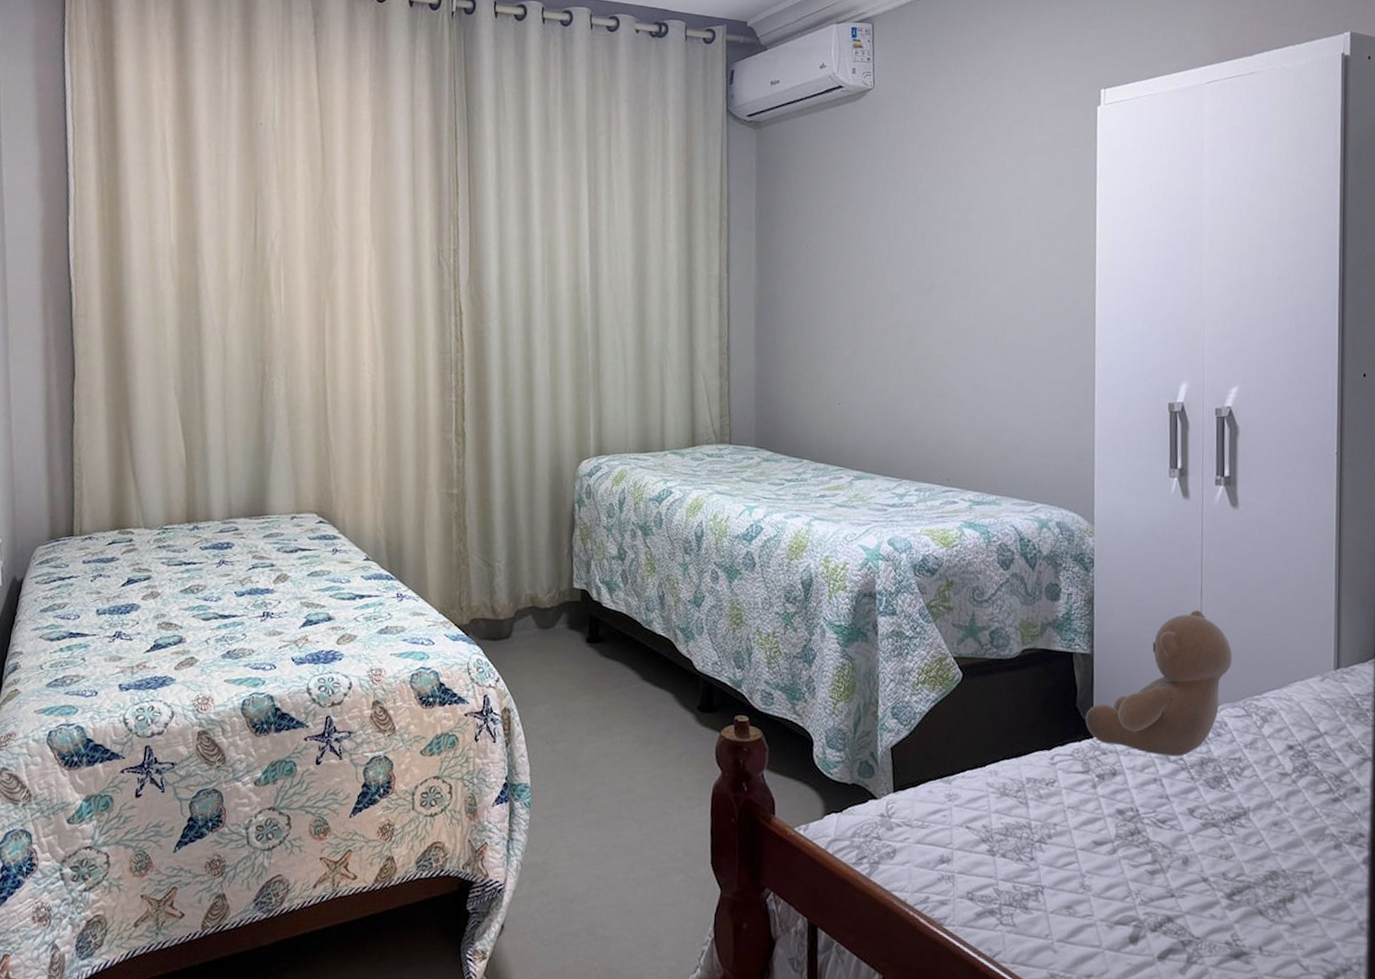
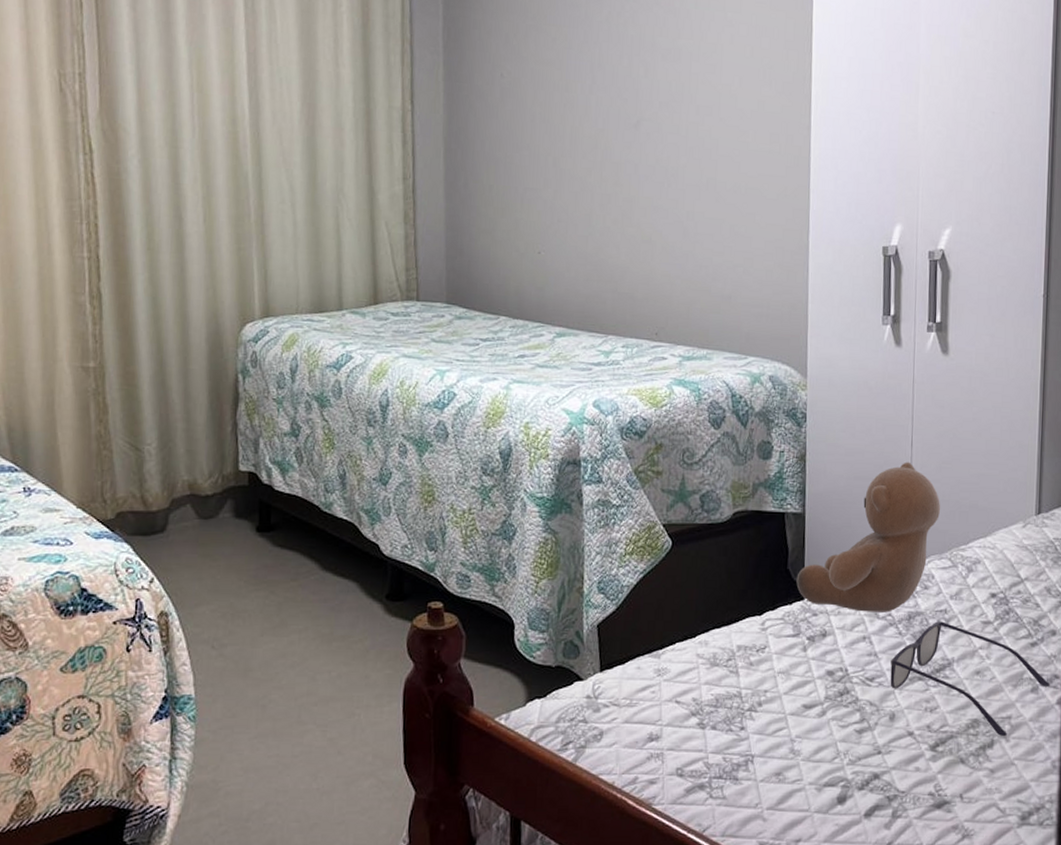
eyeglasses: none [1182,769,1355,891] -> present [890,621,1050,736]

